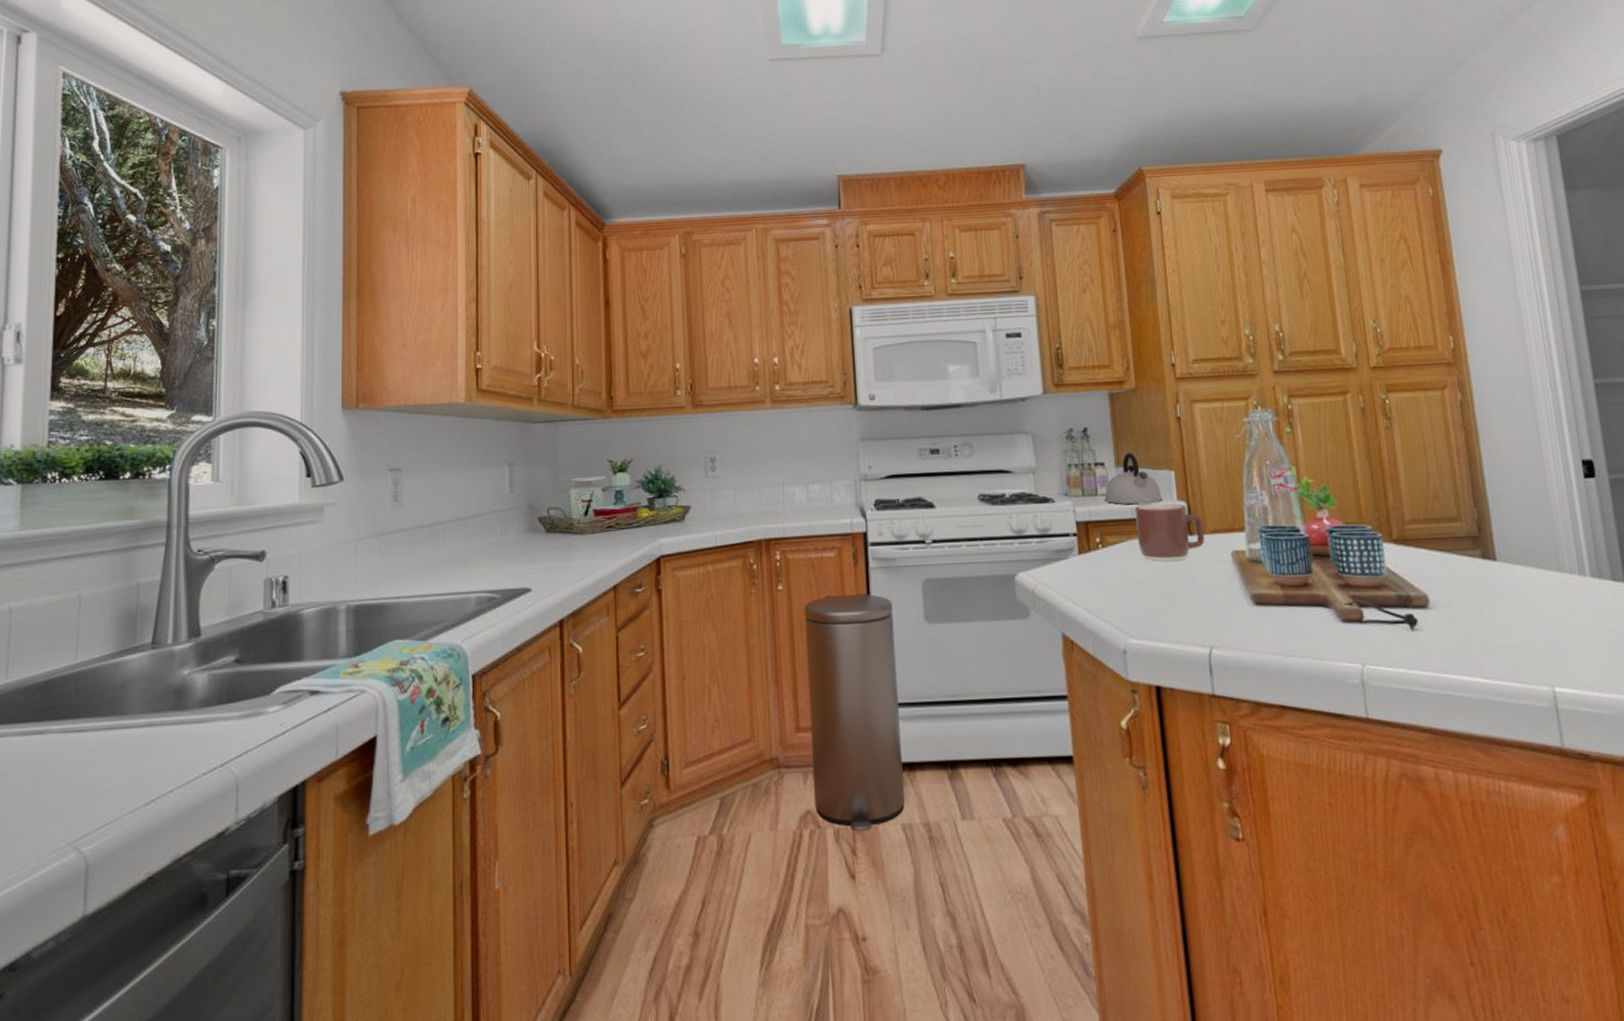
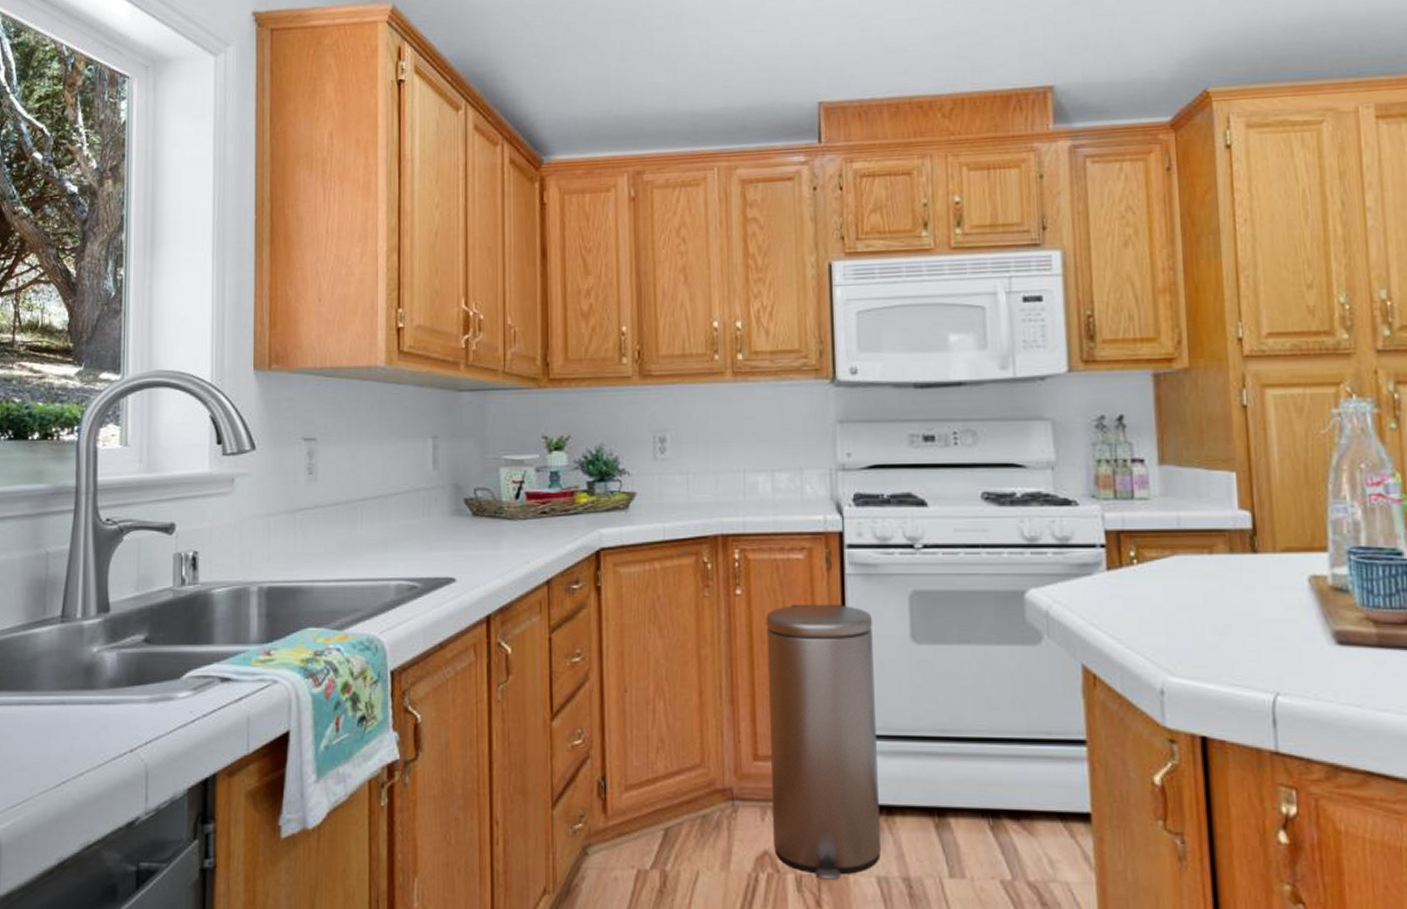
kettle: present [1104,453,1163,505] -> none [1143,448,1219,512]
mug: present [1134,504,1205,561] -> none [1181,513,1274,584]

